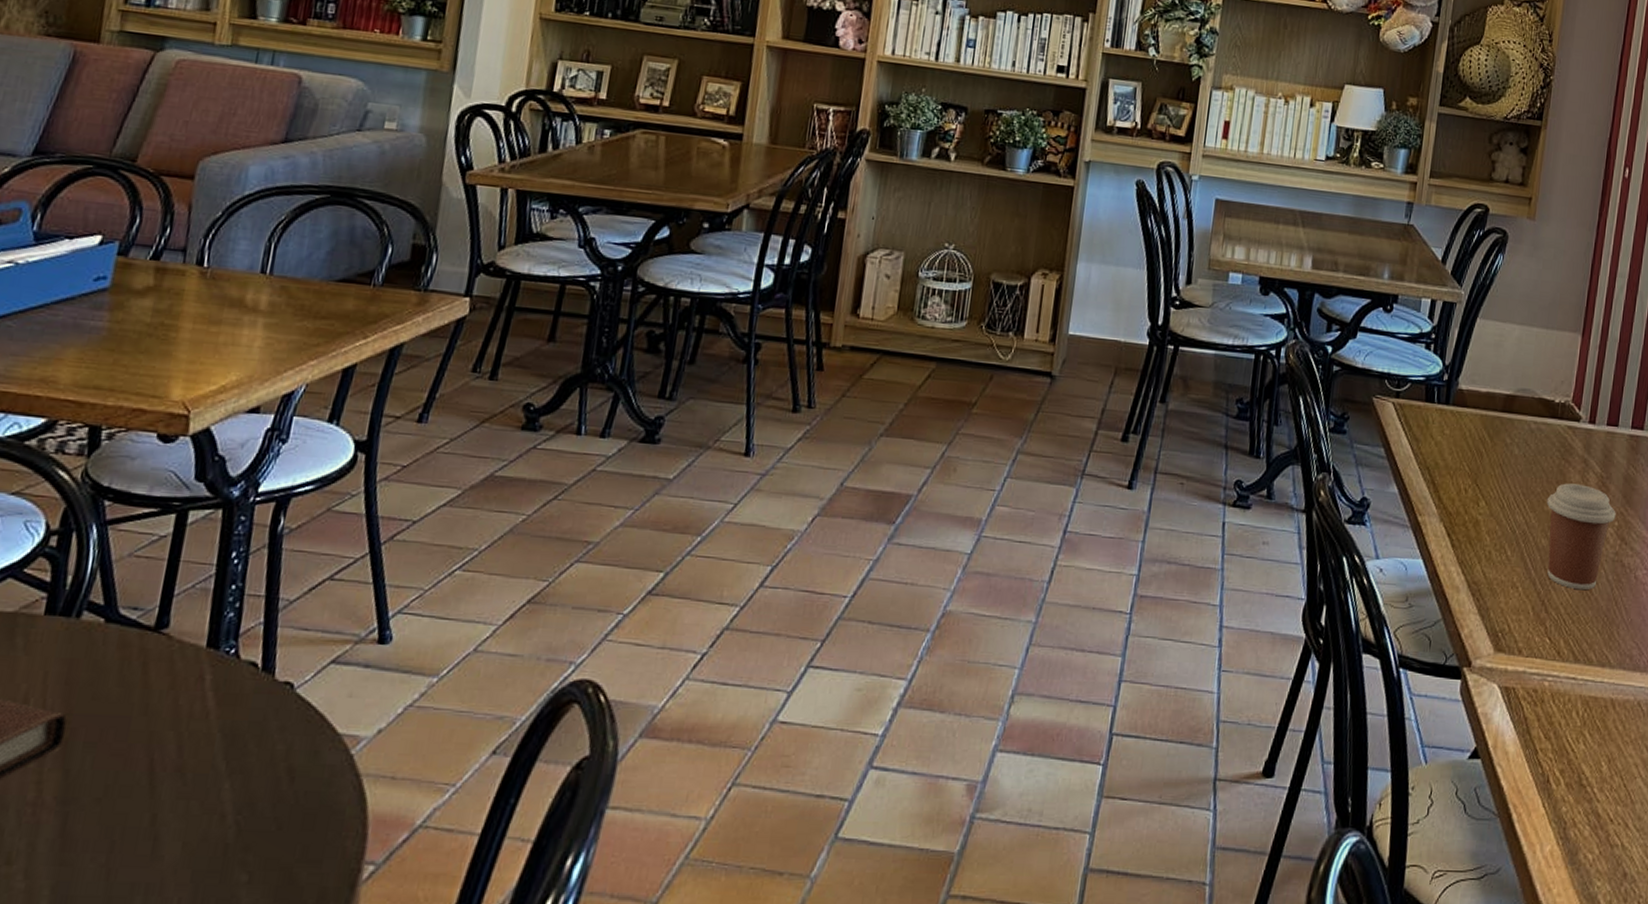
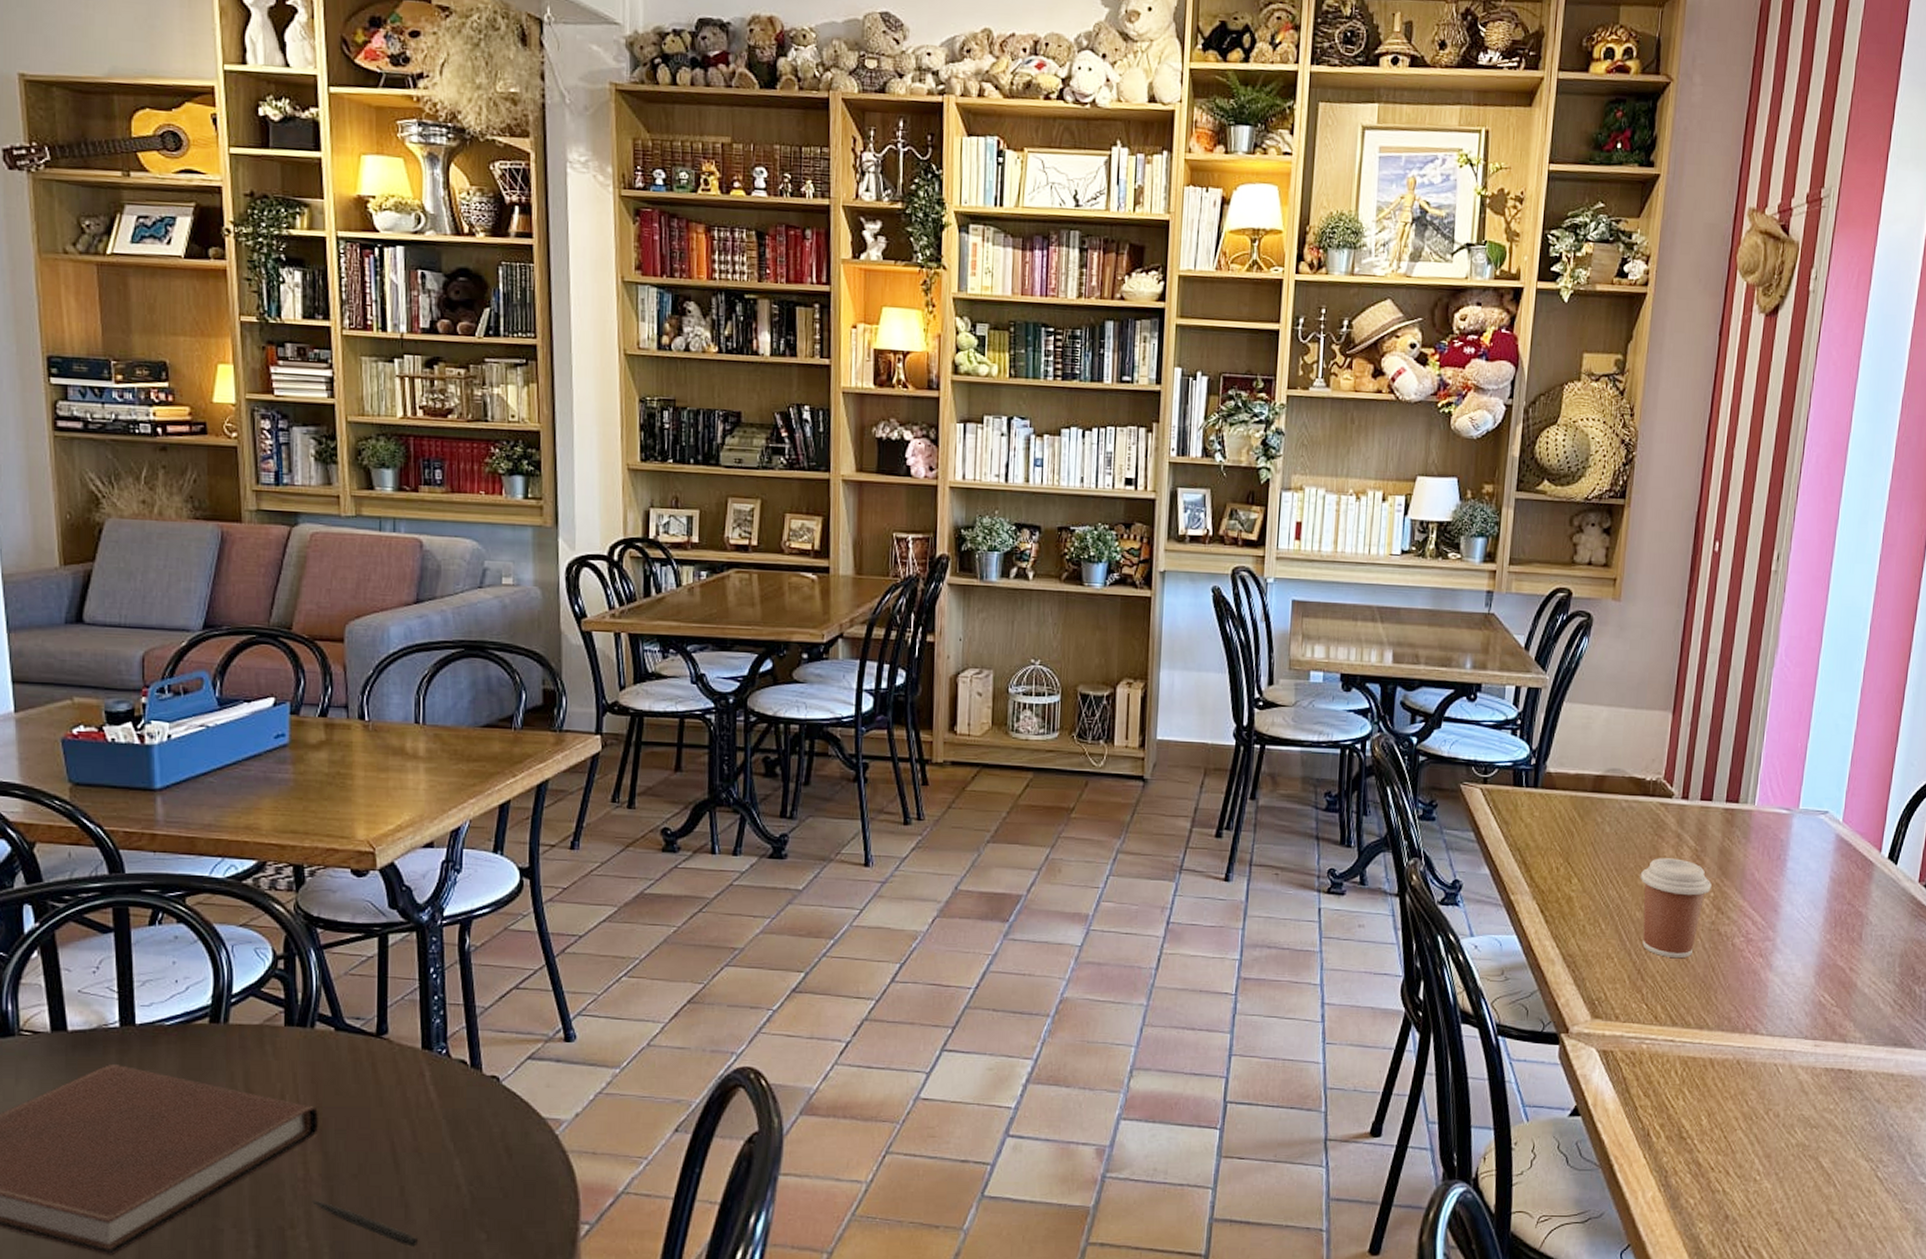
pen: none [39,829,164,890] -> present [312,1200,419,1247]

